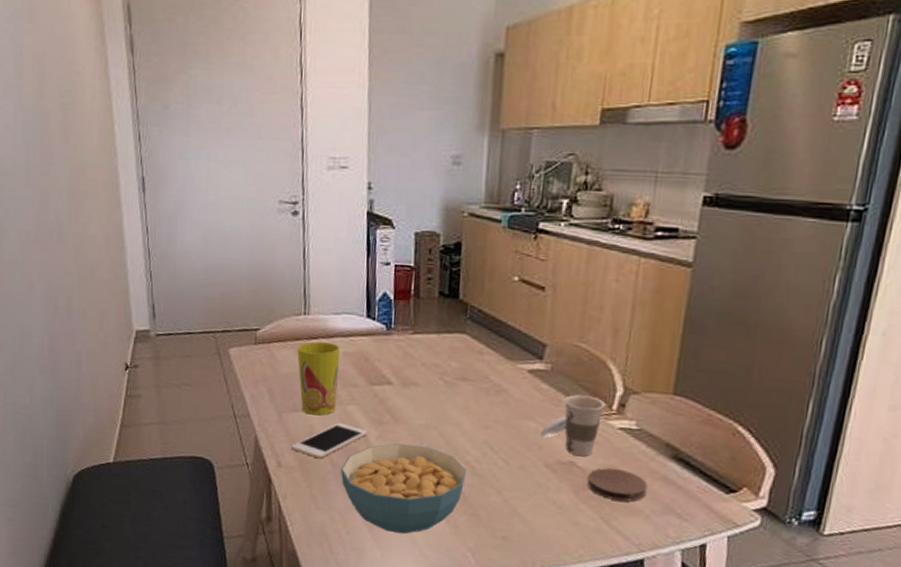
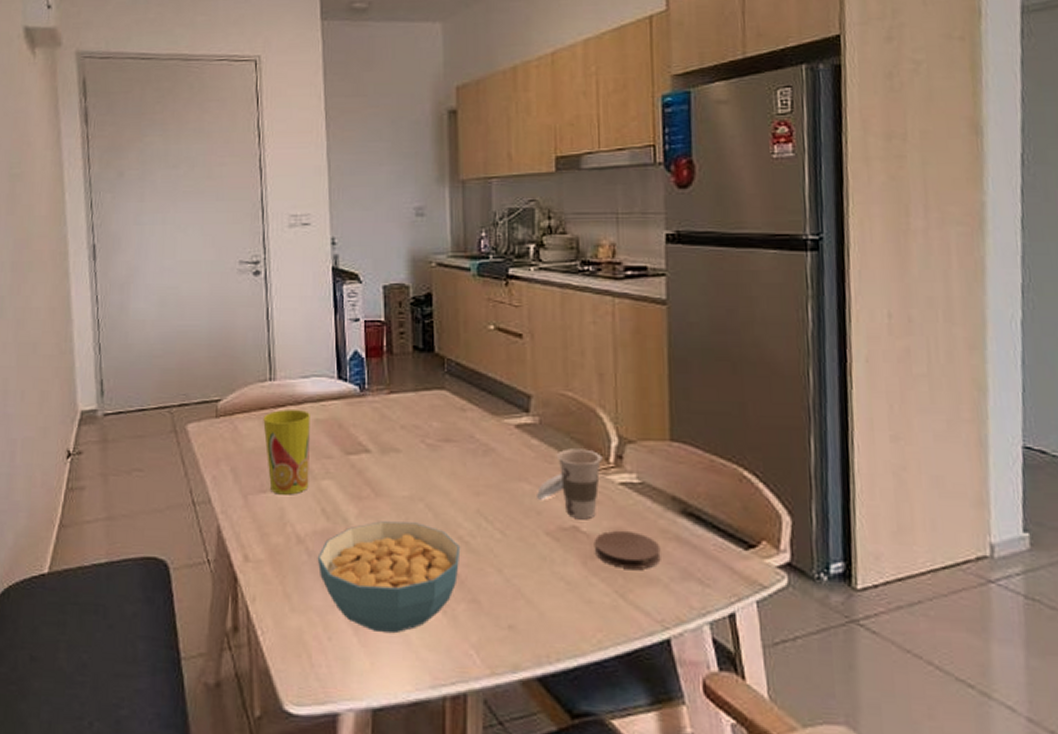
cell phone: present [292,423,367,459] -> none [260,502,346,548]

